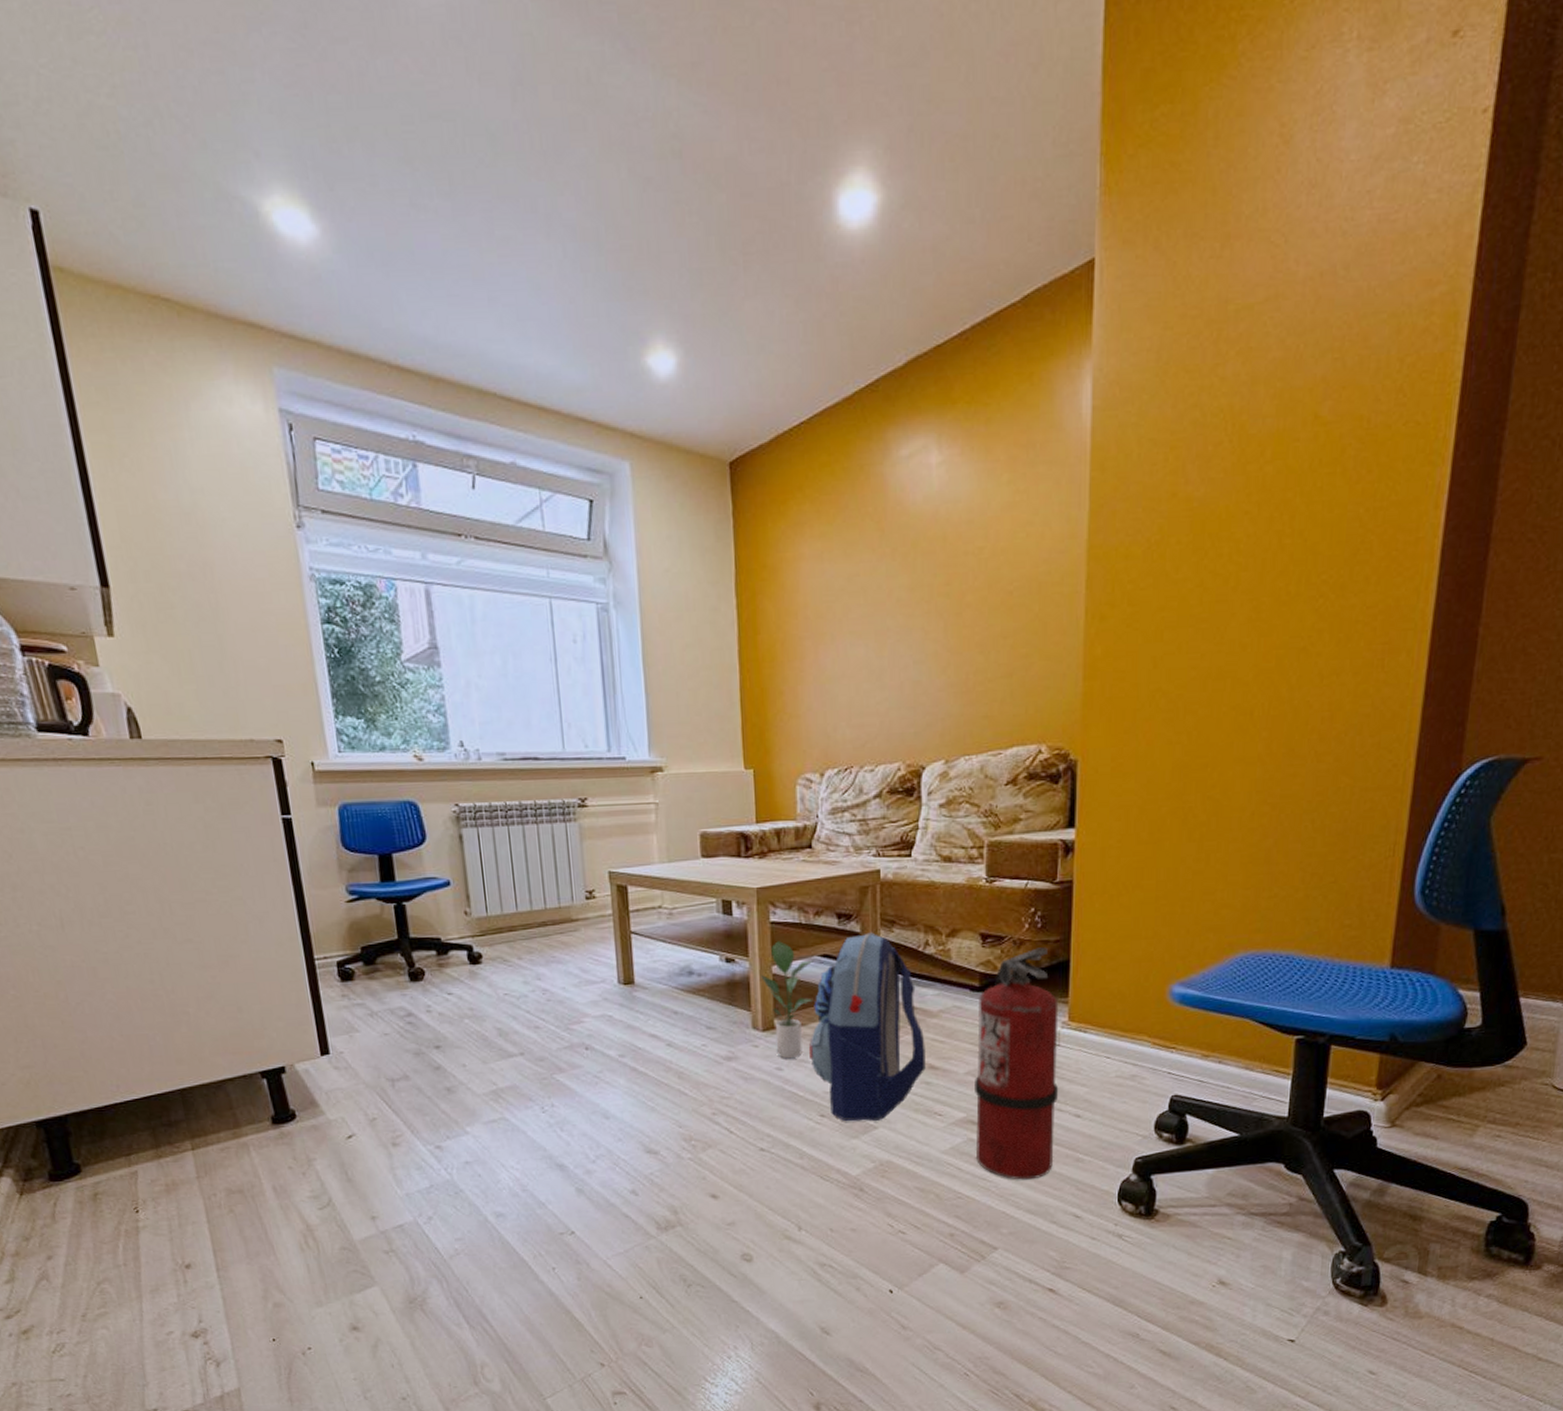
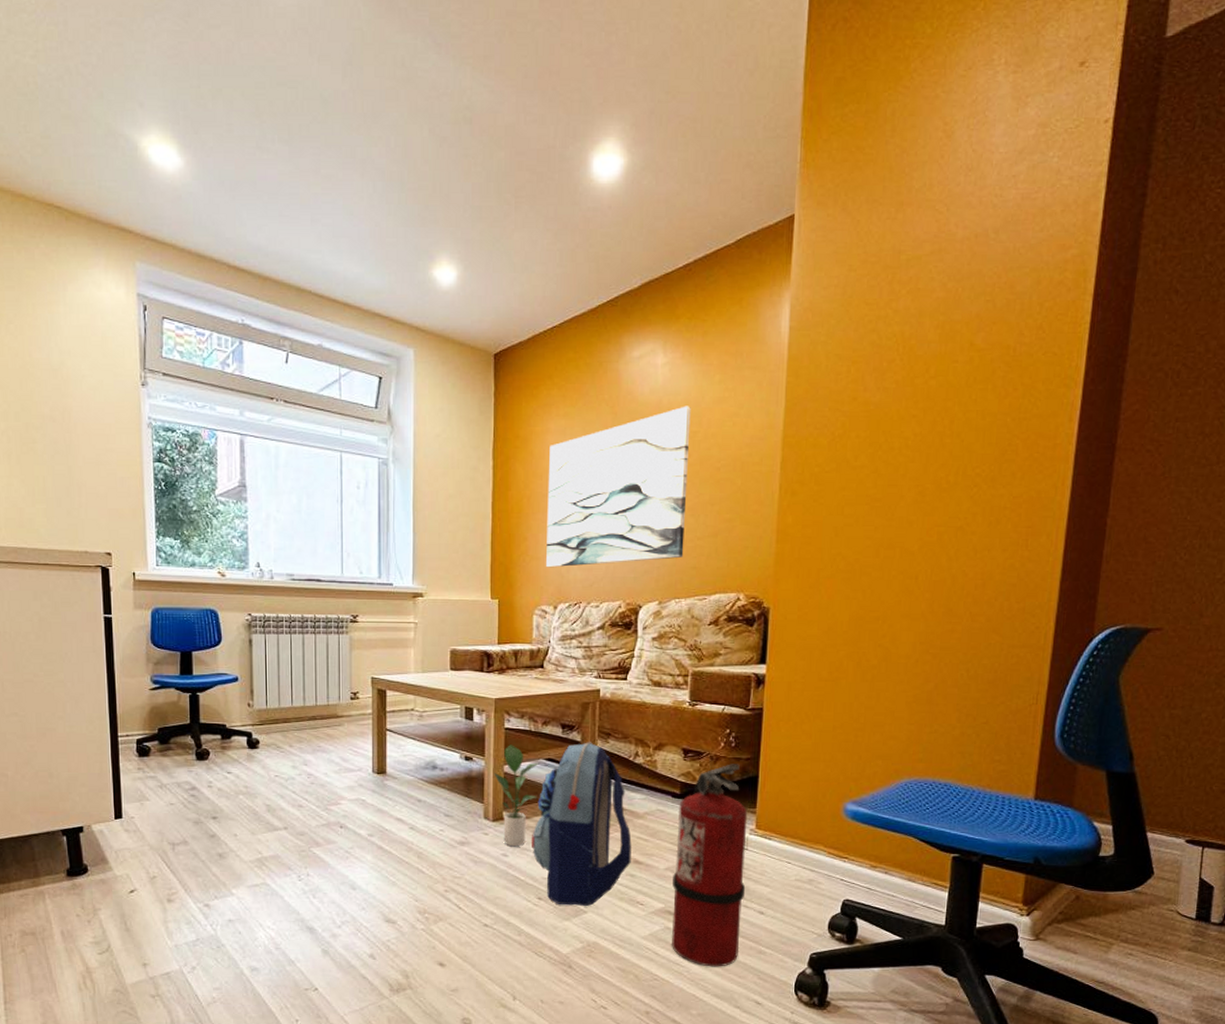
wall art: none [804,515,975,727] -> present [546,406,691,568]

